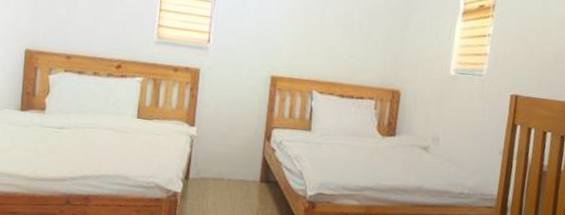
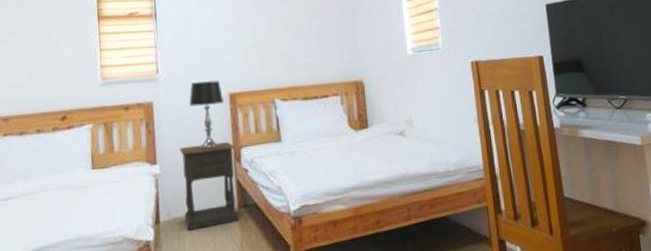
nightstand: none [211,116,268,194] -> present [179,142,240,231]
table lamp: none [233,58,266,124] -> present [189,80,225,150]

